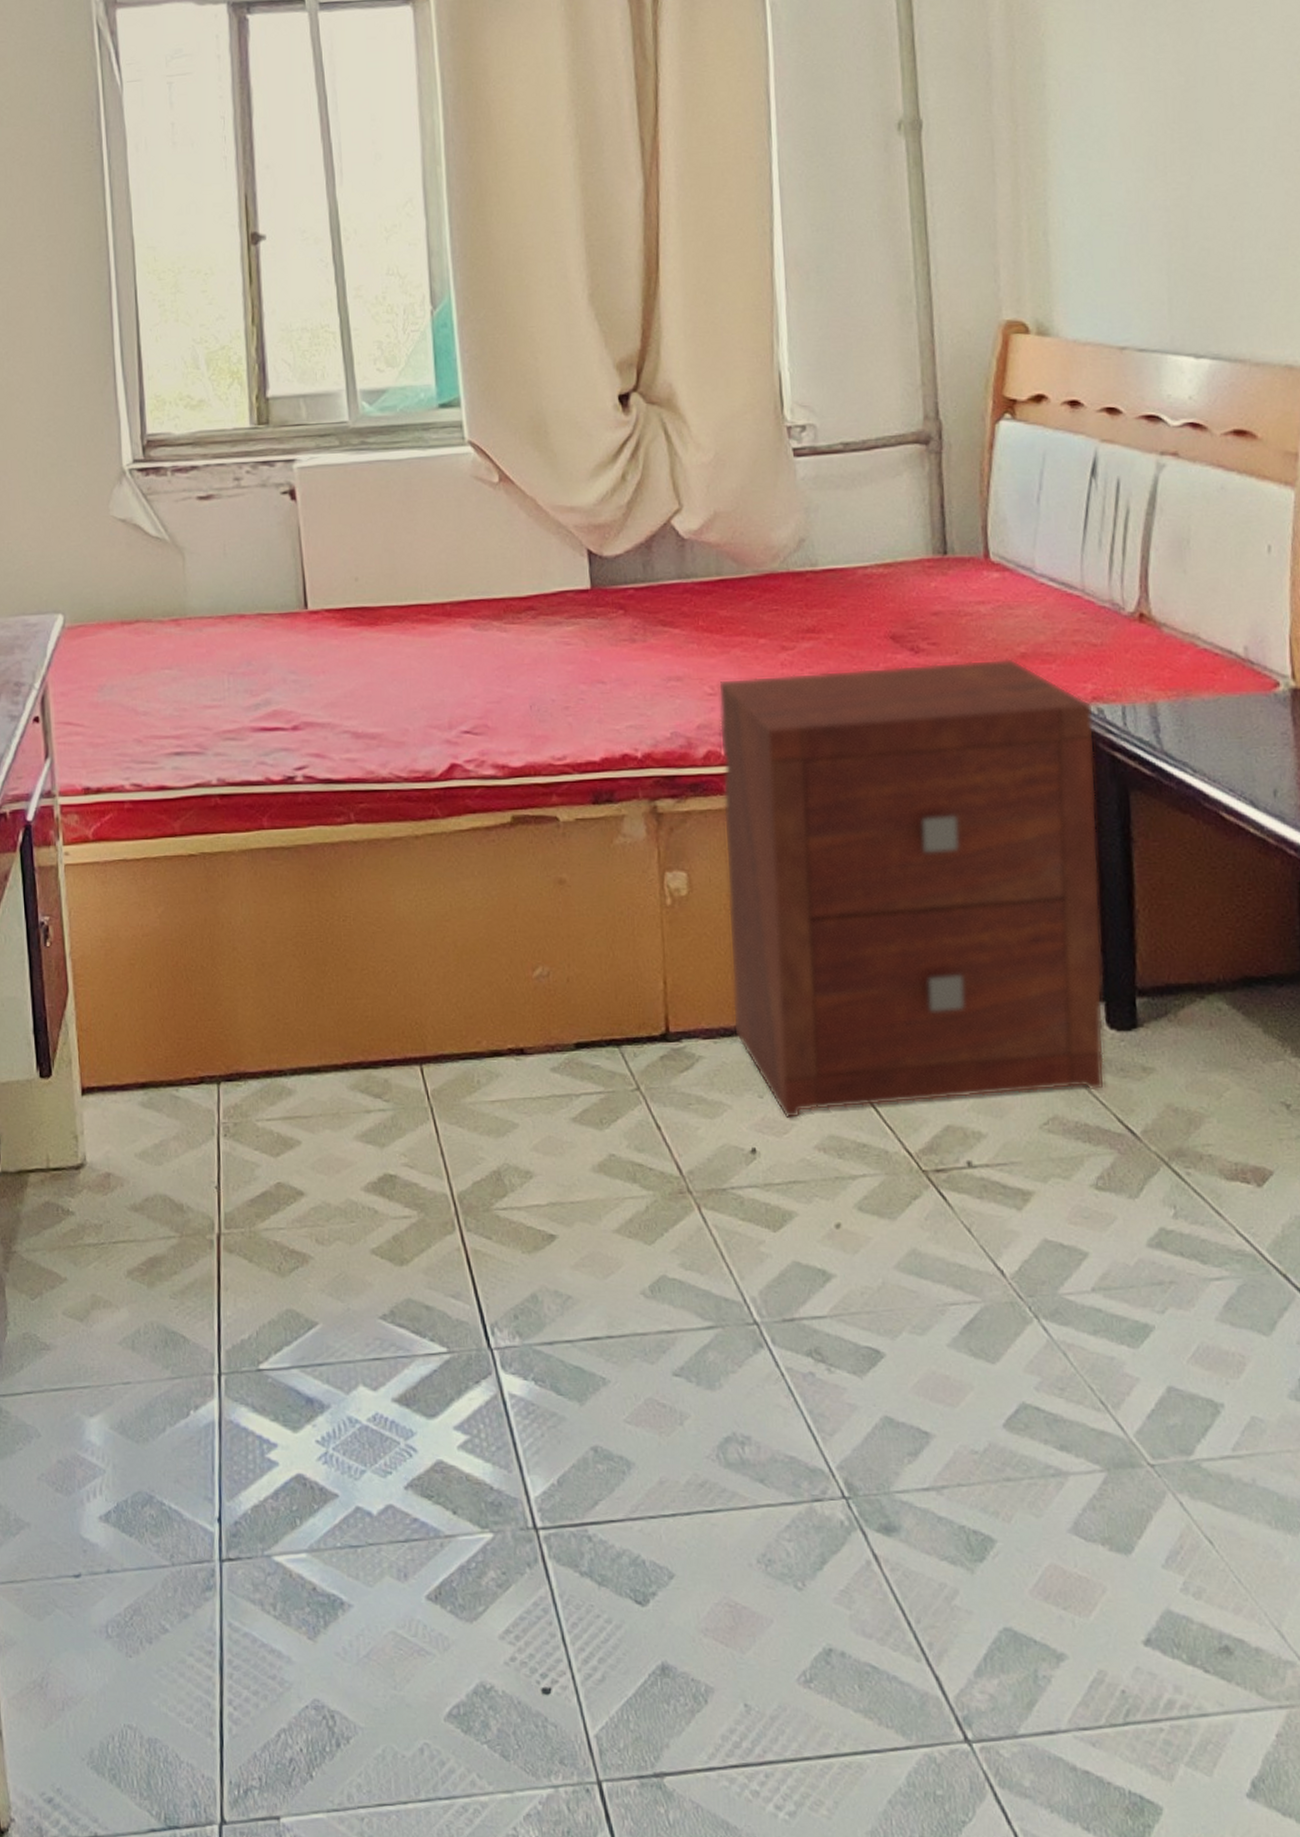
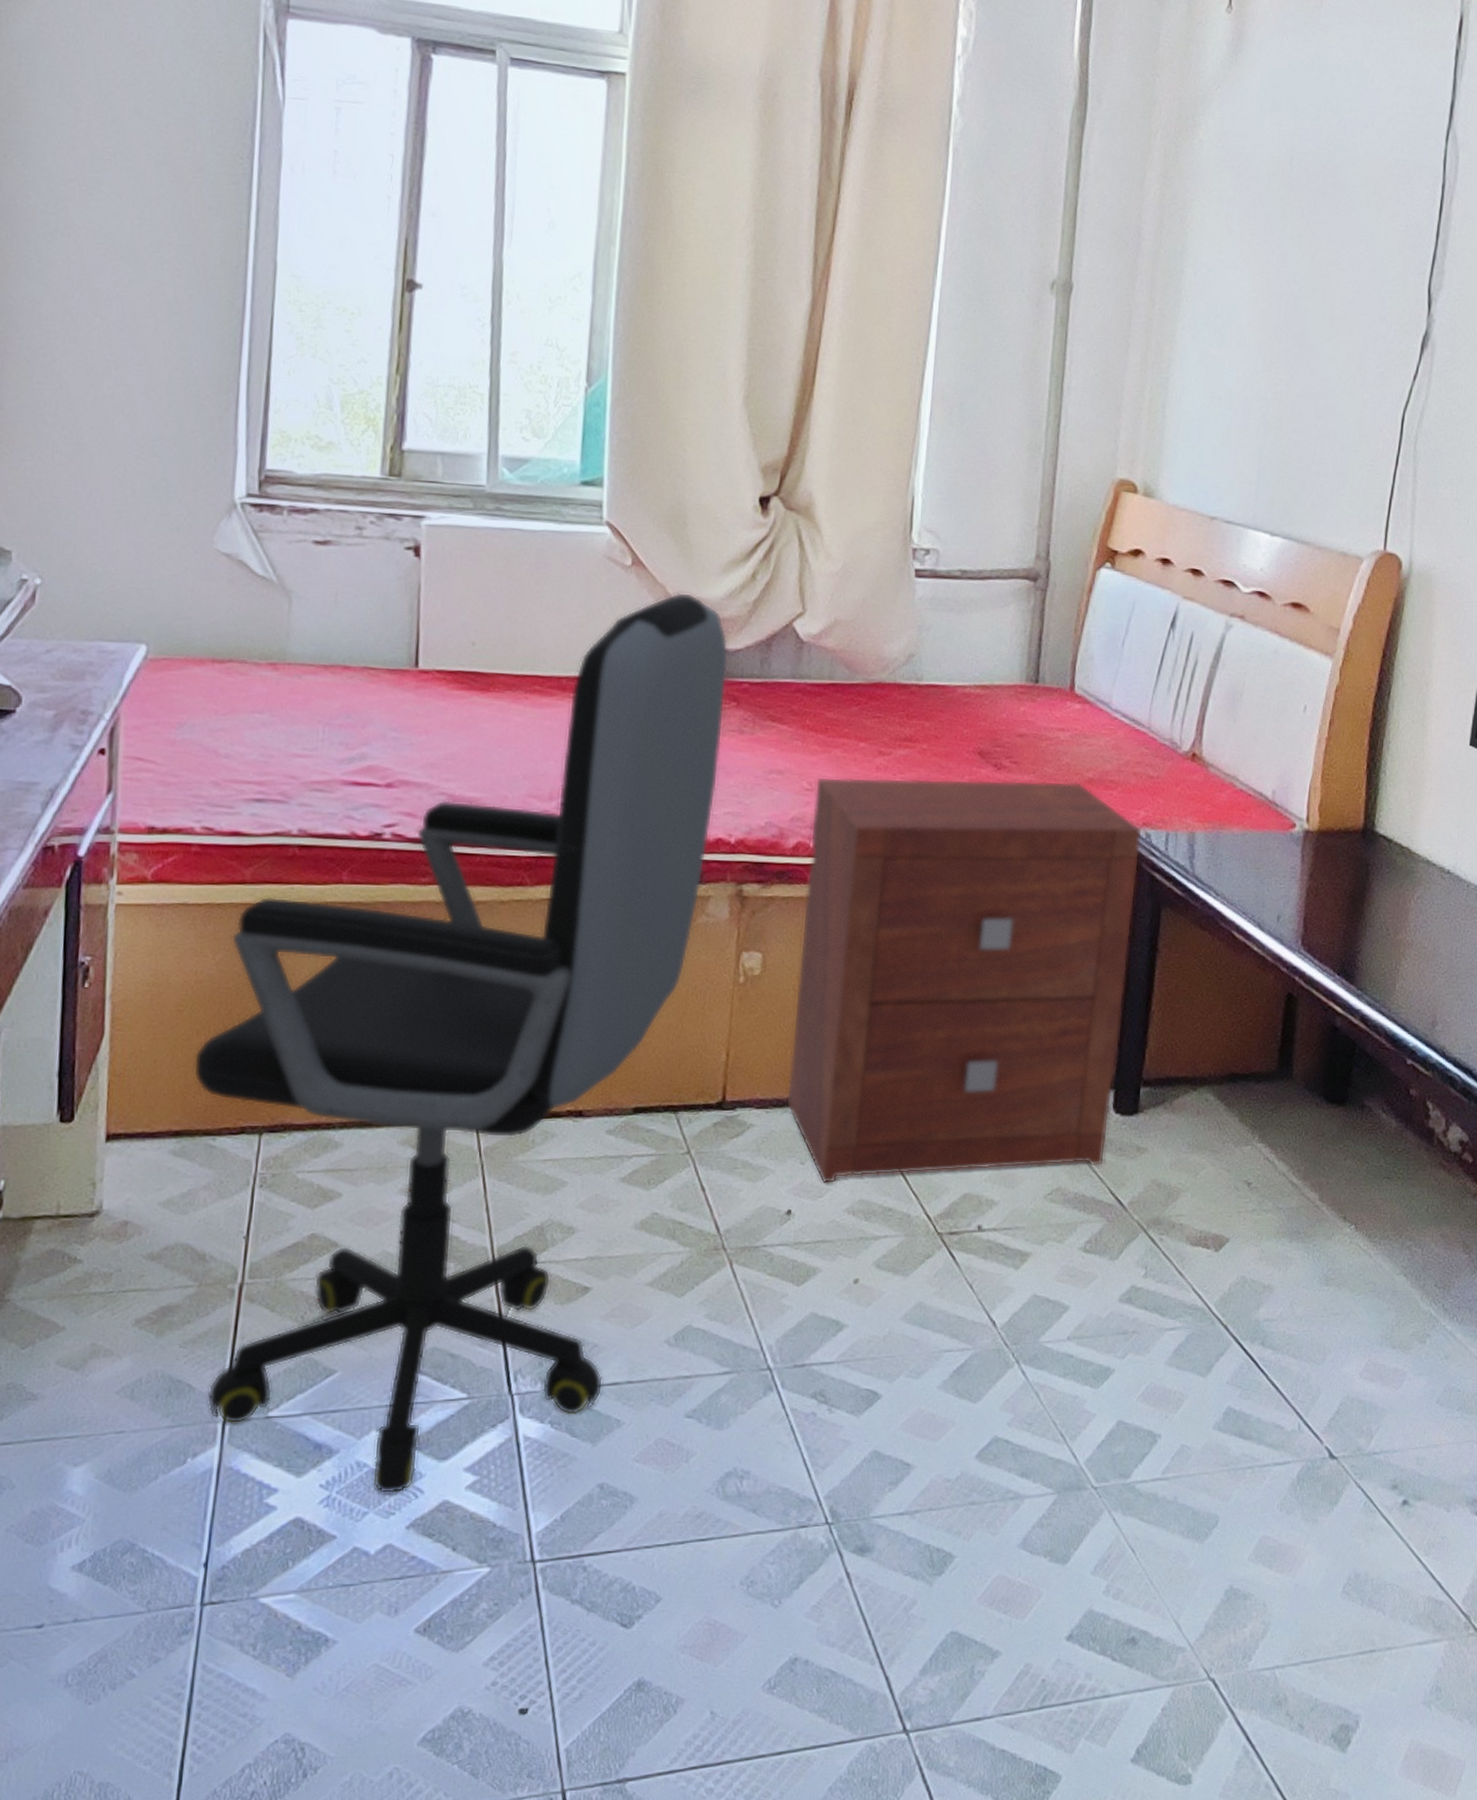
office chair: none [150,502,616,1452] -> present [193,592,729,1494]

